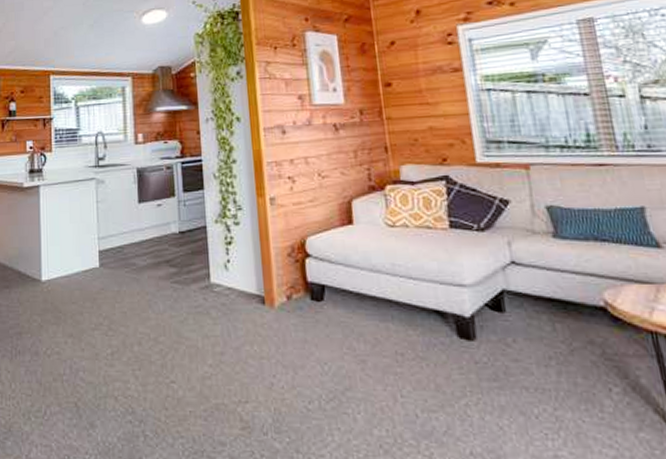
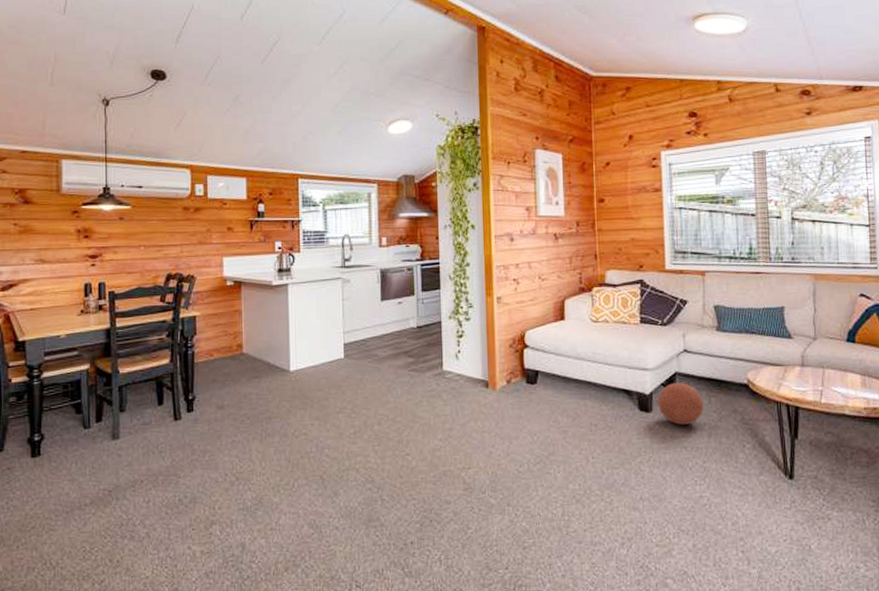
ball: none [481,304,547,358] -> present [658,383,704,425]

